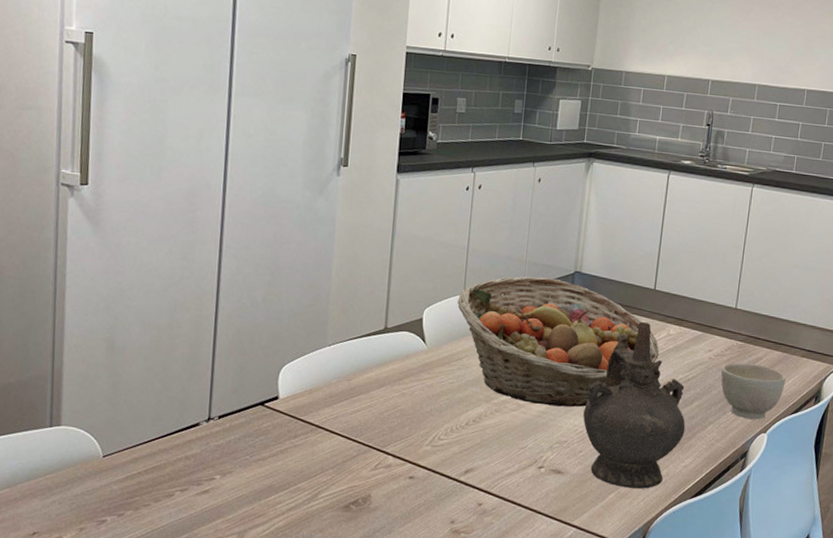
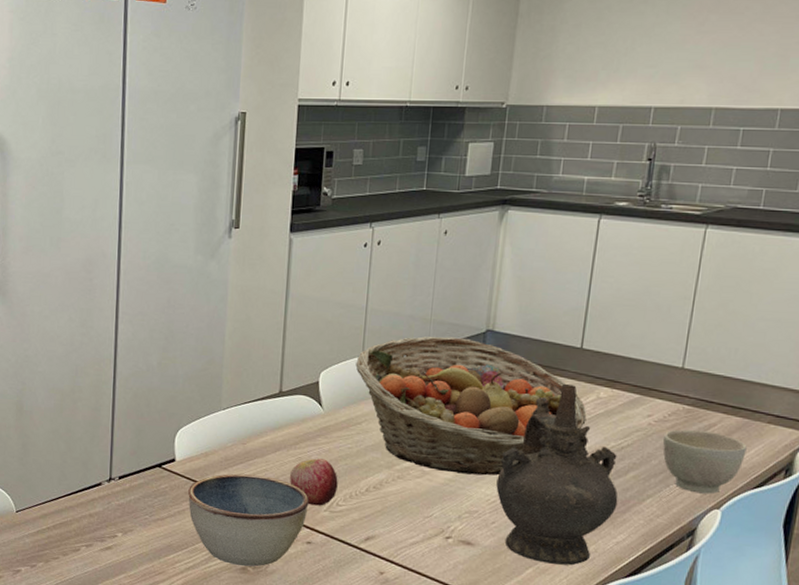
bowl: none [291,410,412,505] -> present [188,473,309,567]
apple: none [393,393,440,441] -> present [290,458,338,506]

